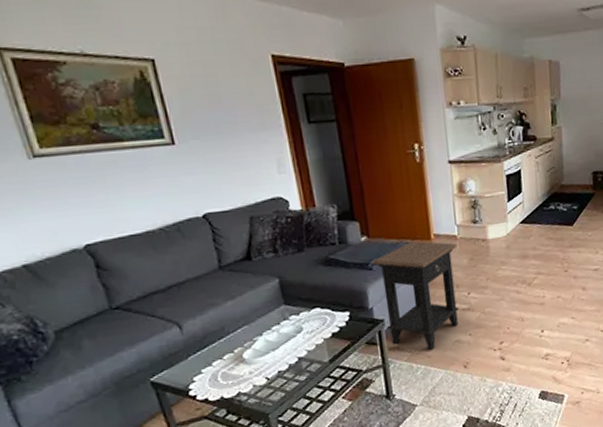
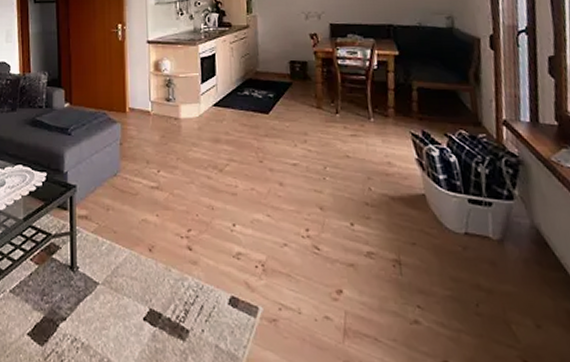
side table: present [371,241,460,350] -> none [71,112,150,225]

